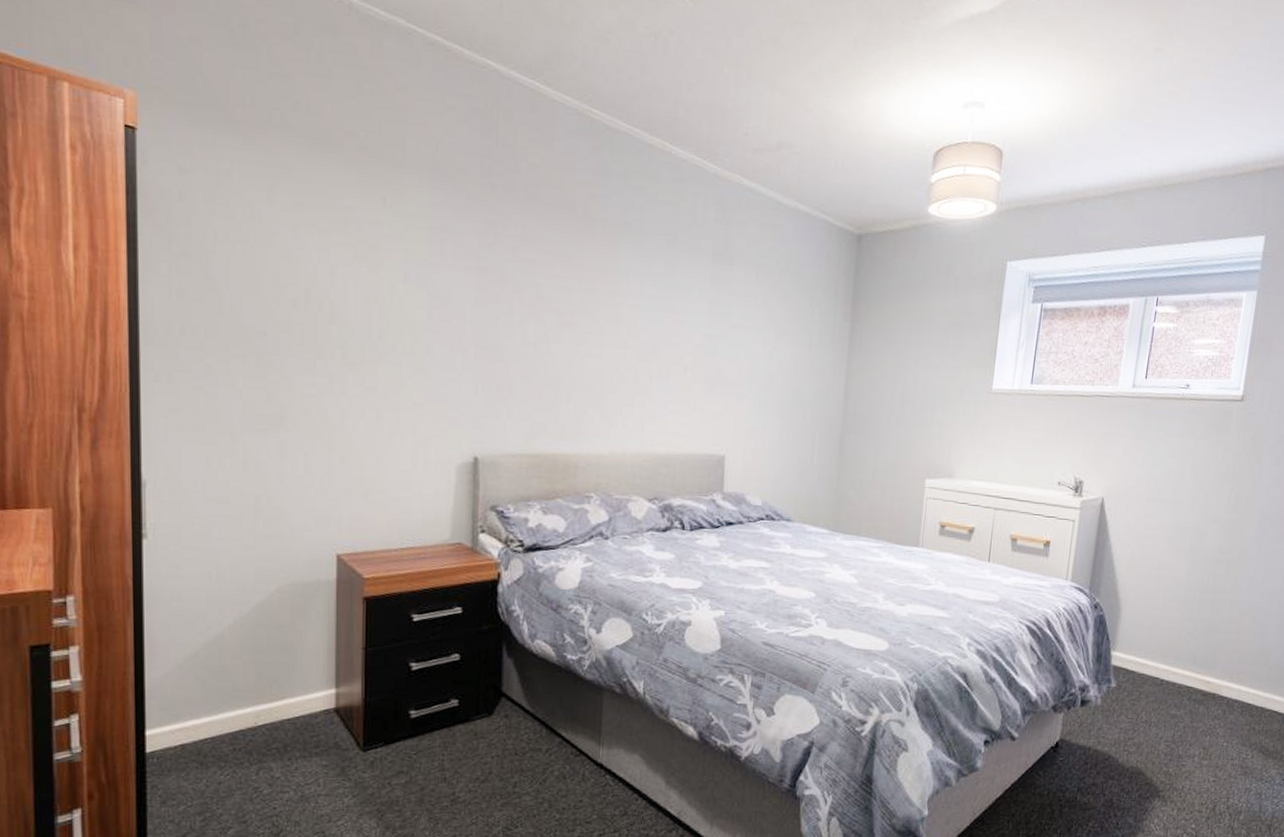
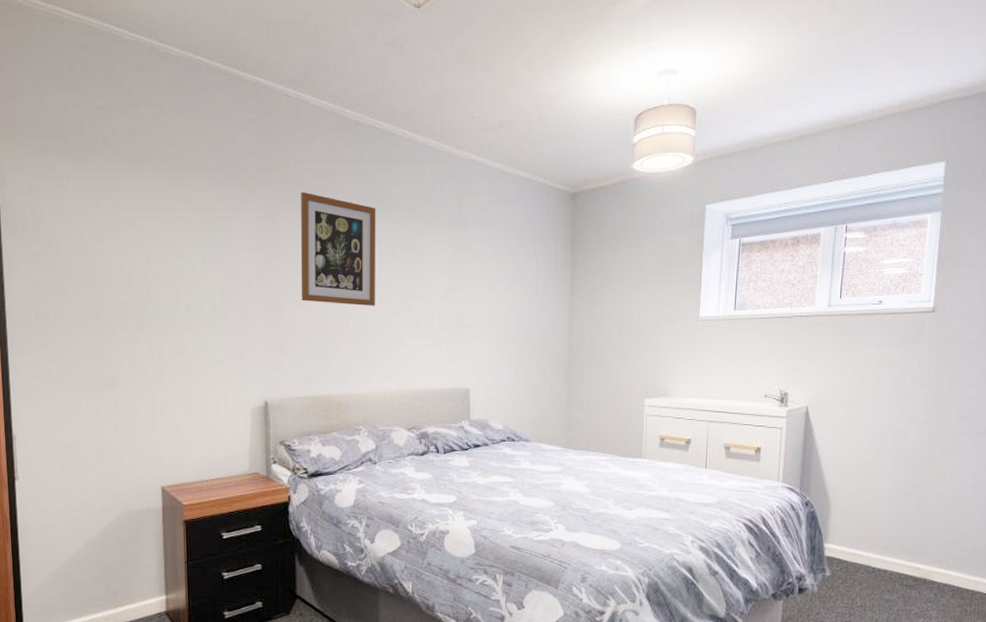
wall art: none [526,204,625,350] -> present [300,191,376,306]

